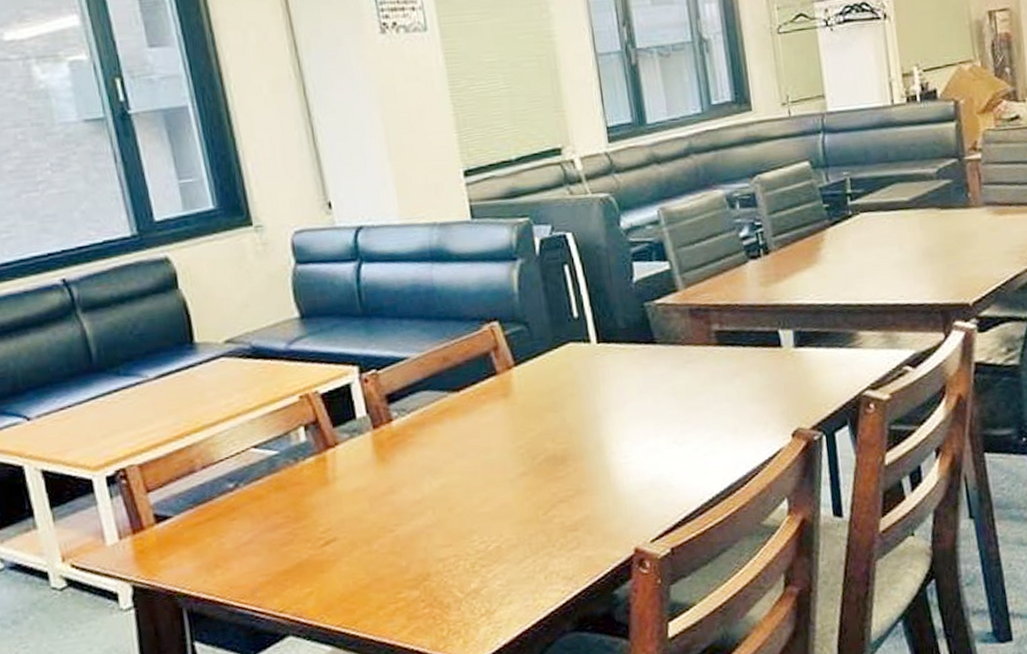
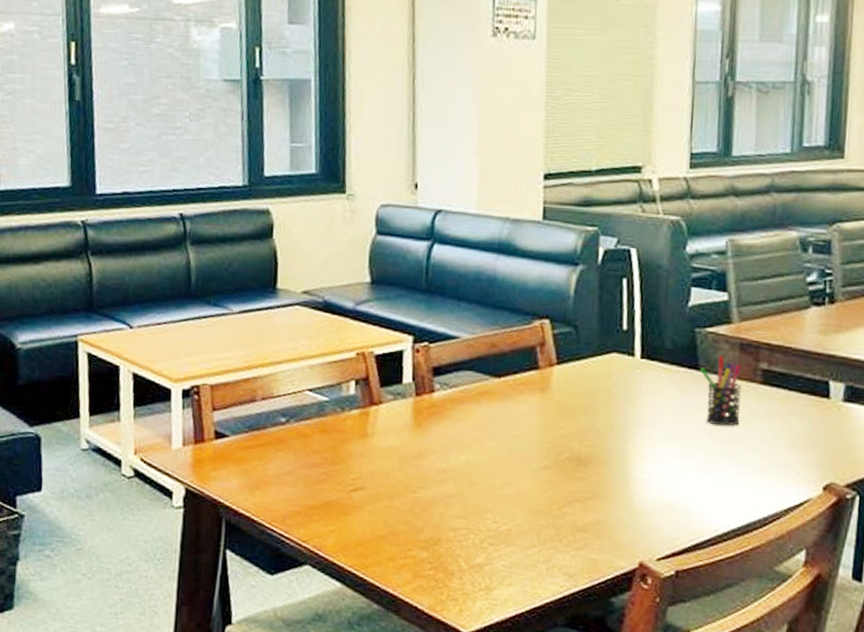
pen holder: none [657,325,704,395] -> present [700,355,742,426]

